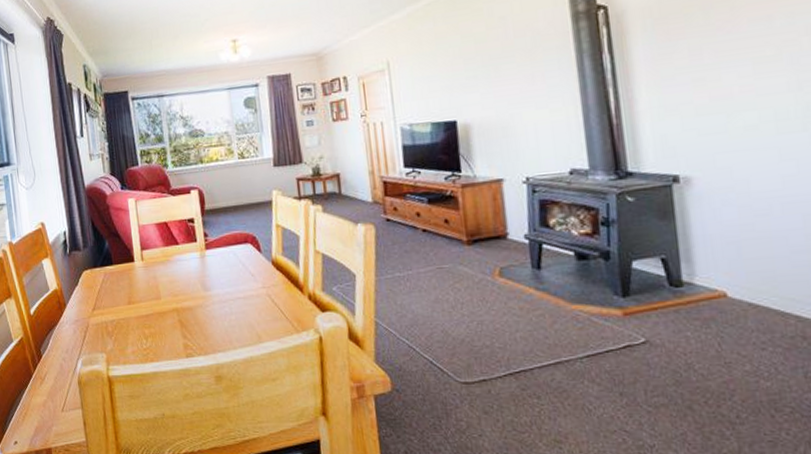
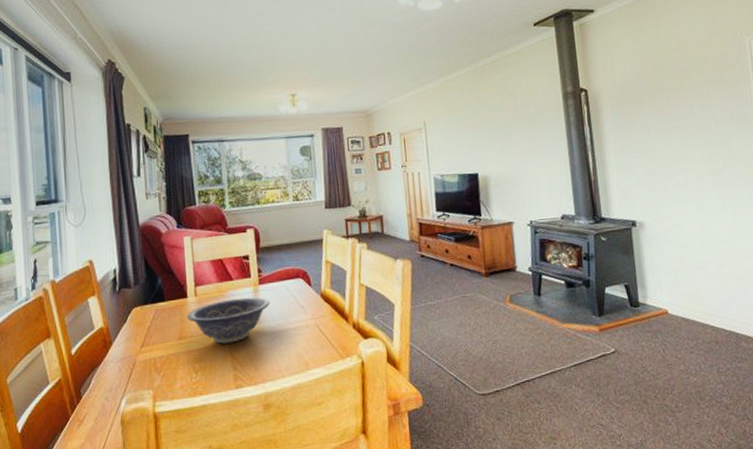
decorative bowl: none [134,262,218,311] -> present [187,297,270,344]

